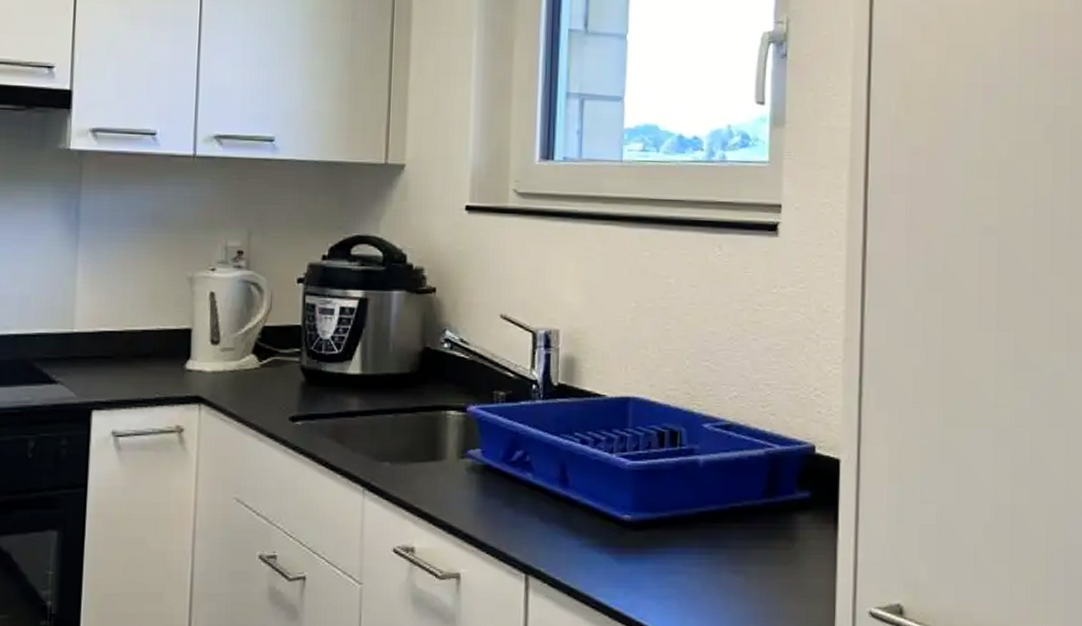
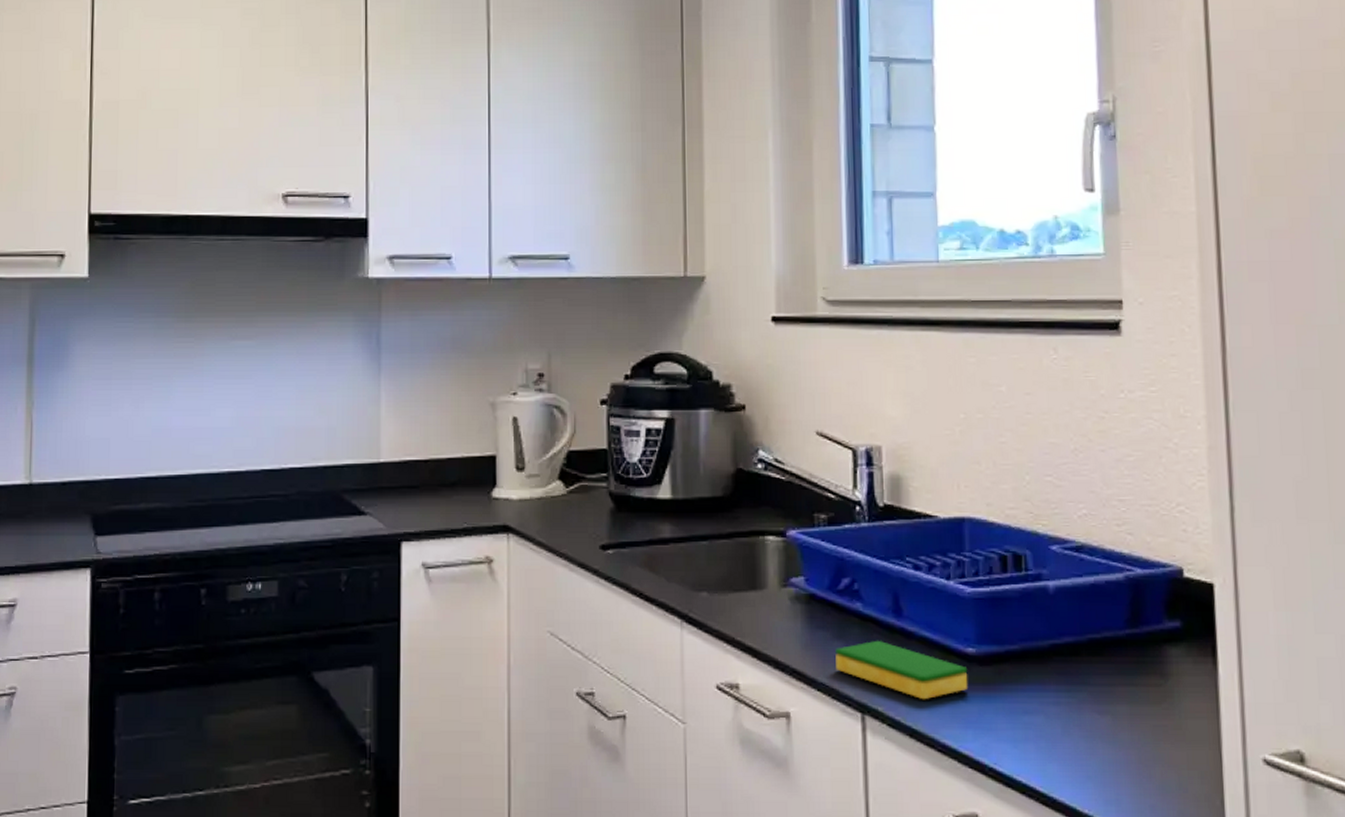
dish sponge: none [505,507,623,562] -> present [835,640,968,700]

